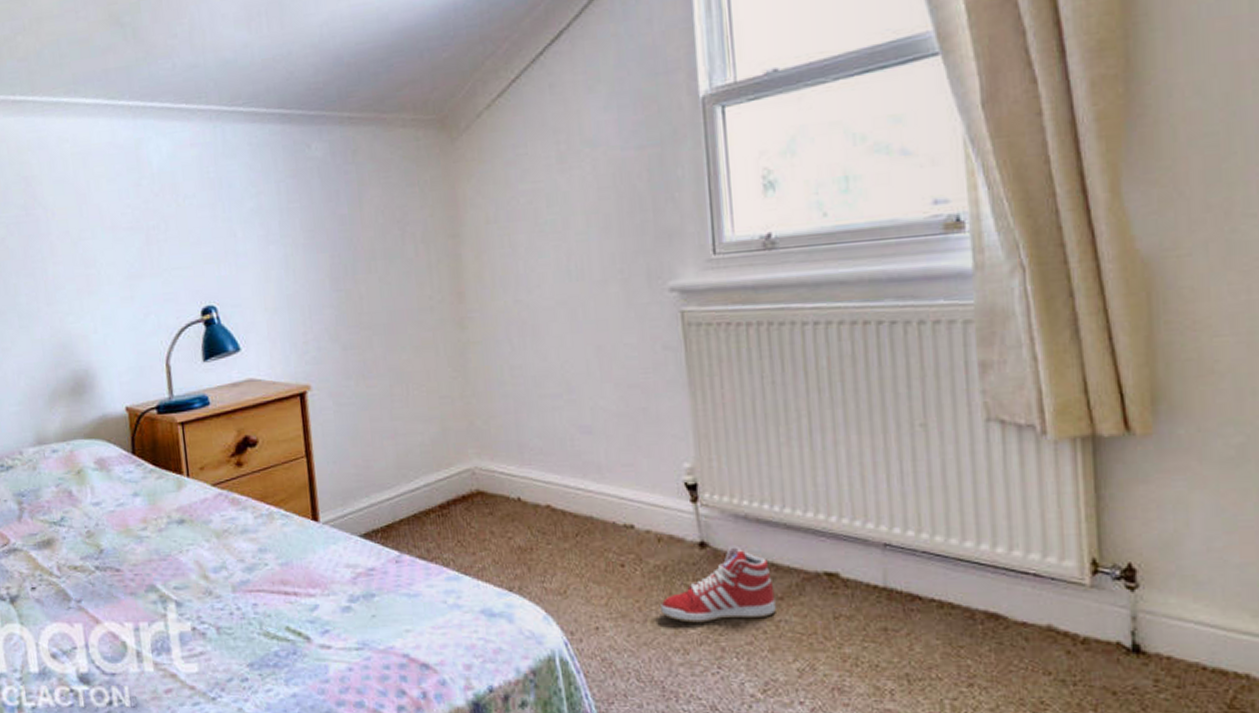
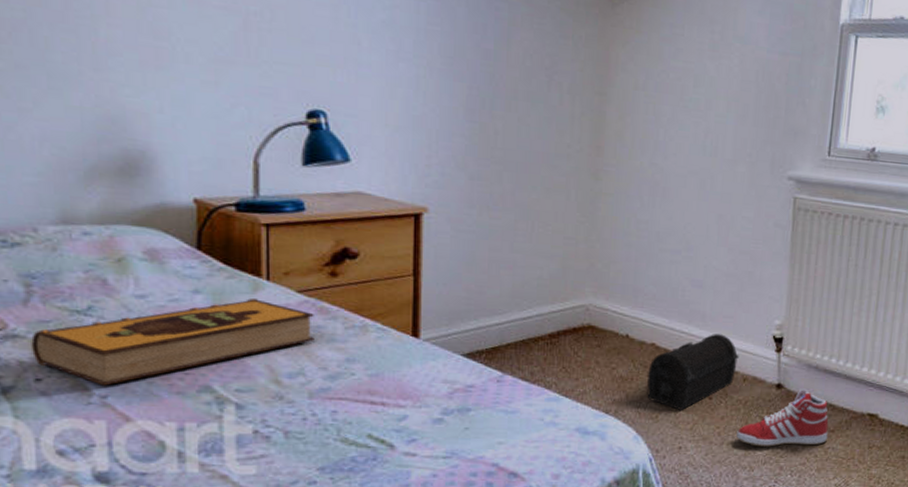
hardback book: none [26,495,231,591] -> present [31,297,314,386]
treasure chest: none [547,487,648,582] -> present [647,334,739,410]

